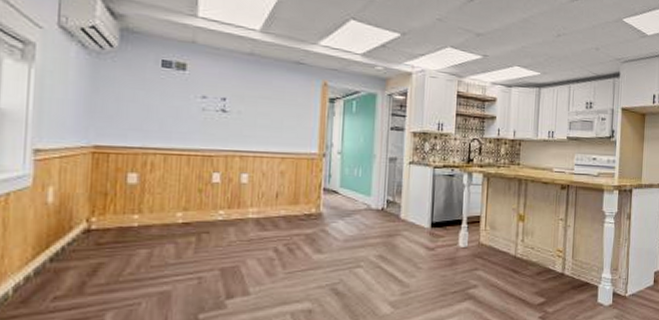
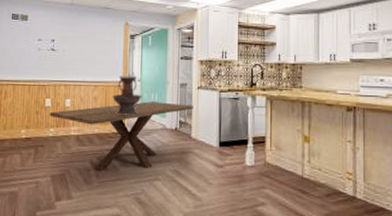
dining table: none [219,178,404,262] -> present [50,102,193,172]
decorative urn: none [305,147,343,195] -> present [113,76,142,116]

